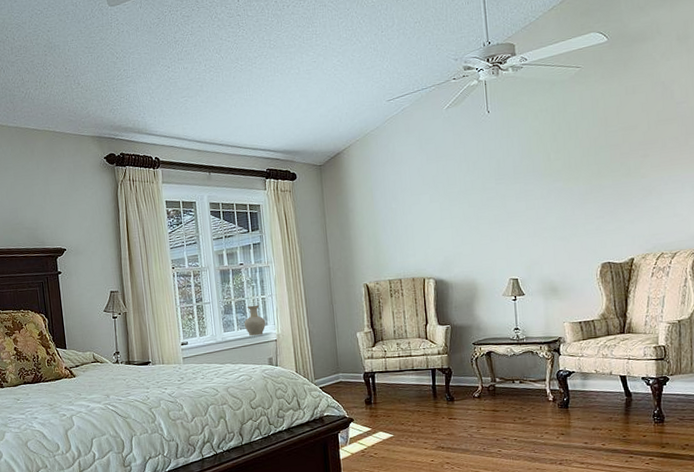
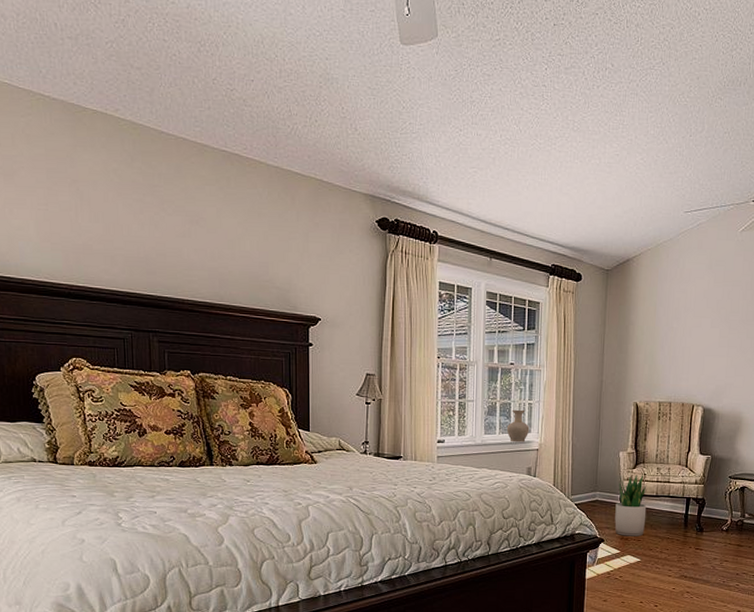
planter: none [360,352,393,414] -> present [614,475,647,537]

